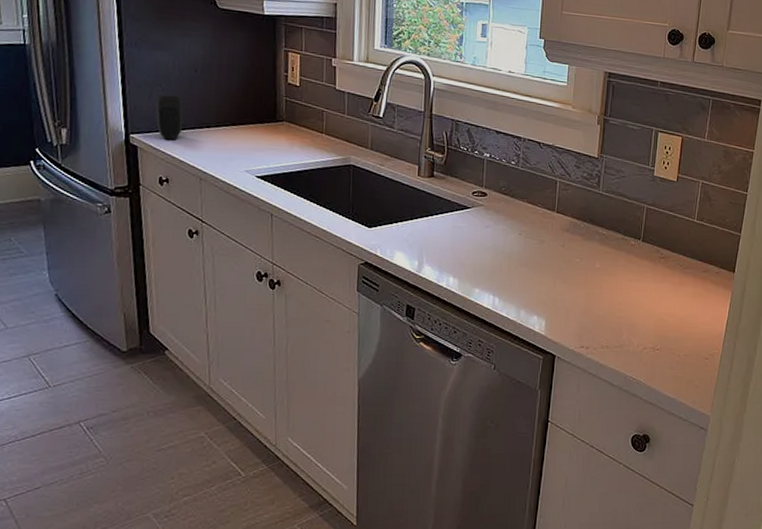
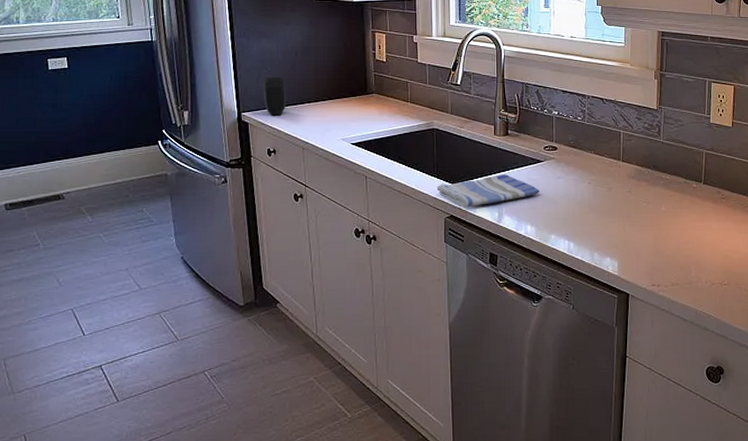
dish towel: none [351,219,466,254] -> present [436,174,540,208]

